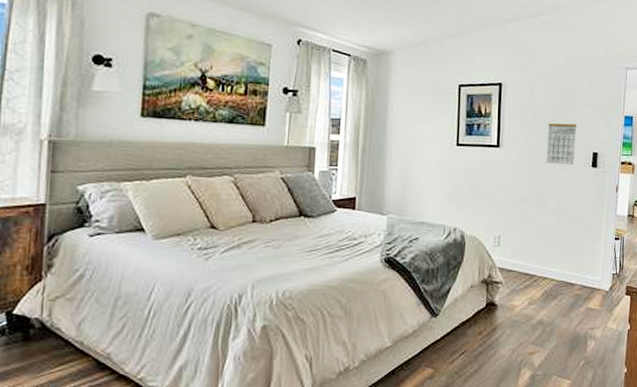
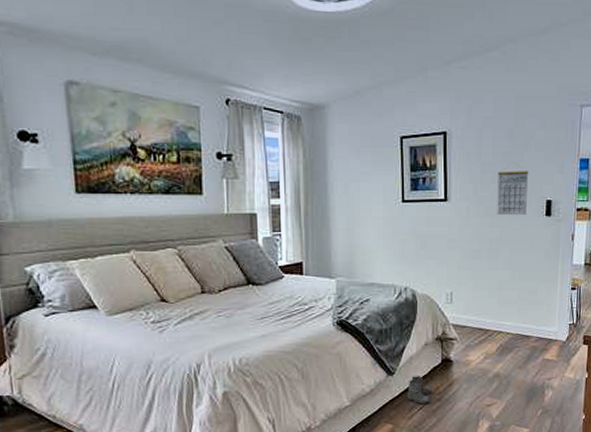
boots: none [450,319,475,349] -> present [407,376,432,404]

